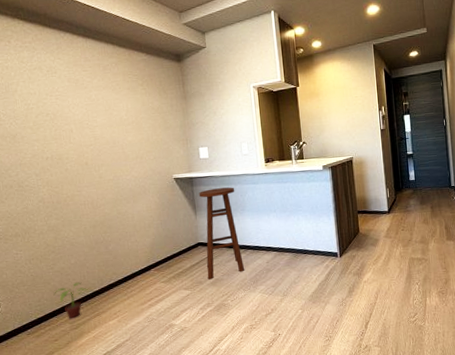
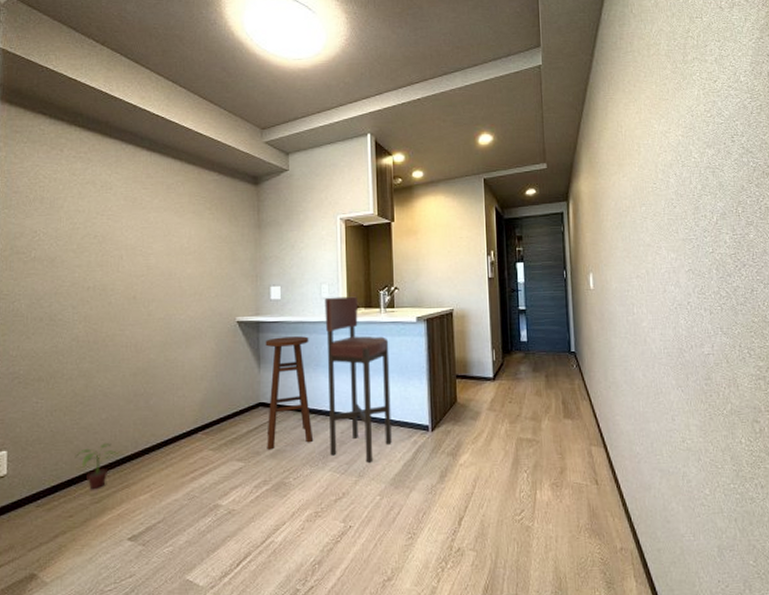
bar stool: none [245,151,308,285] -> present [324,296,392,463]

